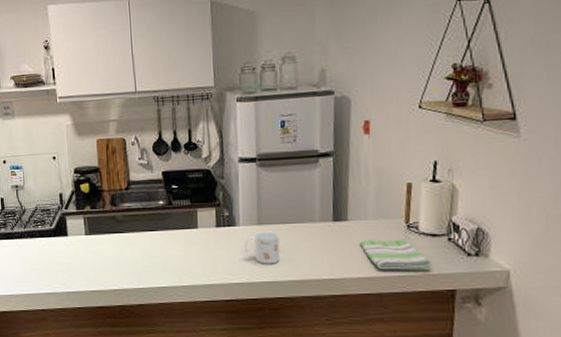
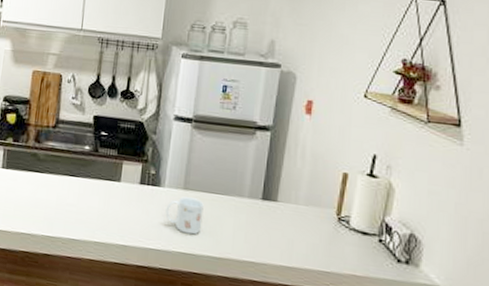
dish towel: present [360,239,433,270] -> none [286,225,360,270]

